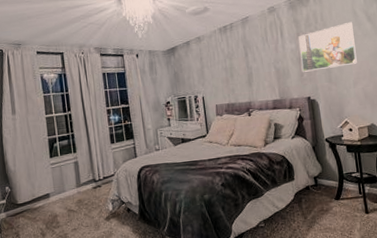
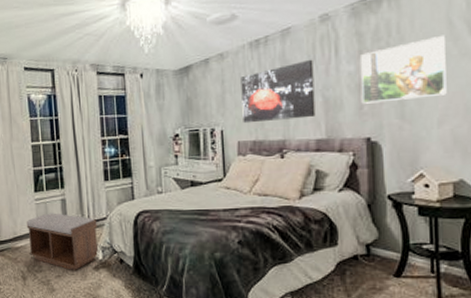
bench: none [43,174,110,224] -> present [26,213,99,271]
wall art: none [214,40,271,91] -> present [241,59,316,124]

